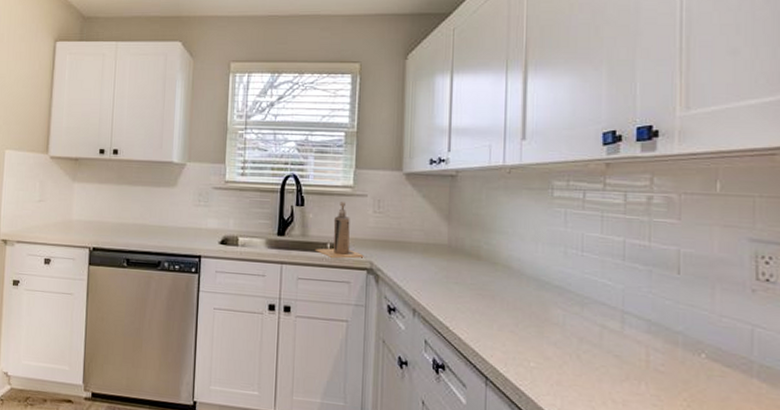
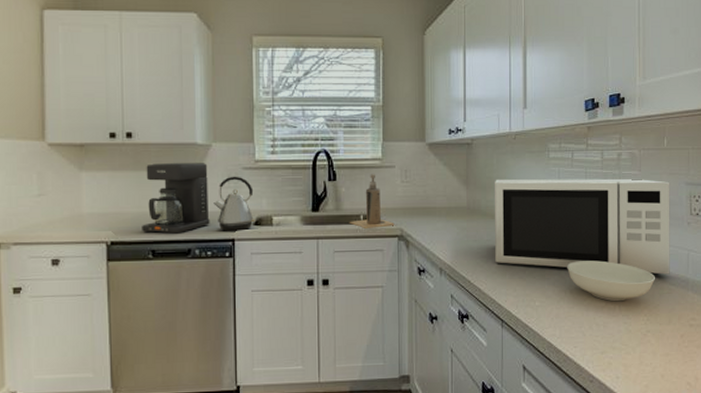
coffee maker: none [120,178,181,246] -> present [142,162,210,234]
kettle: none [184,195,223,249] -> present [214,176,257,232]
microwave: none [480,216,725,353] -> present [494,178,670,275]
bowl: none [572,320,702,378] -> present [566,260,656,302]

